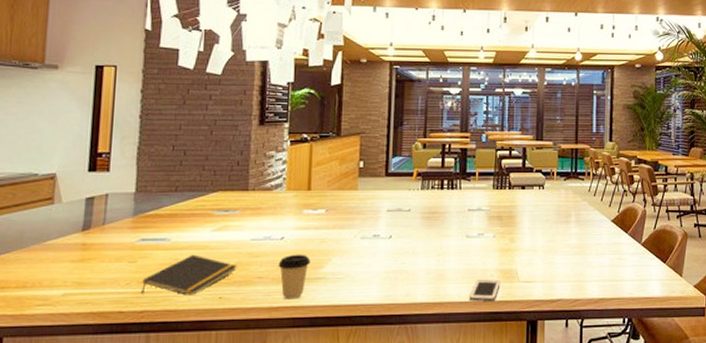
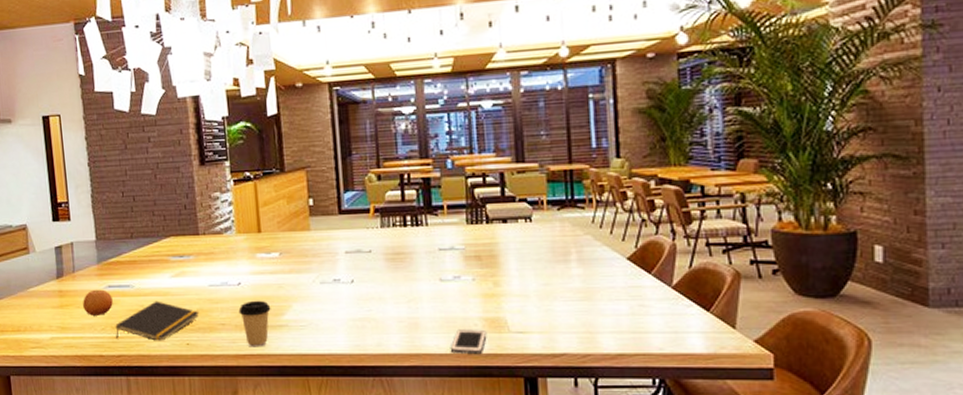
fruit: none [108,242,144,270] -> present [83,289,113,316]

